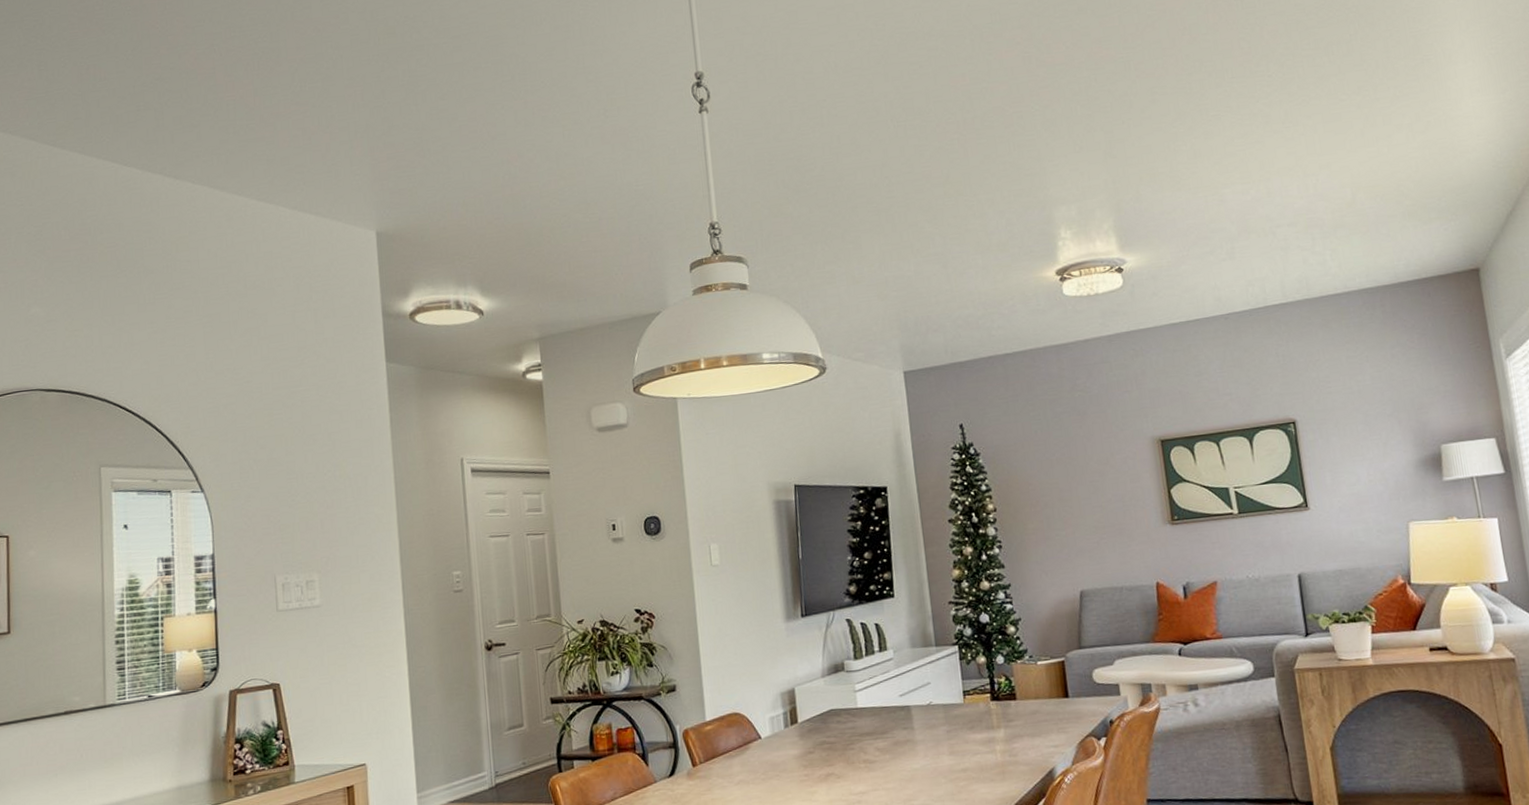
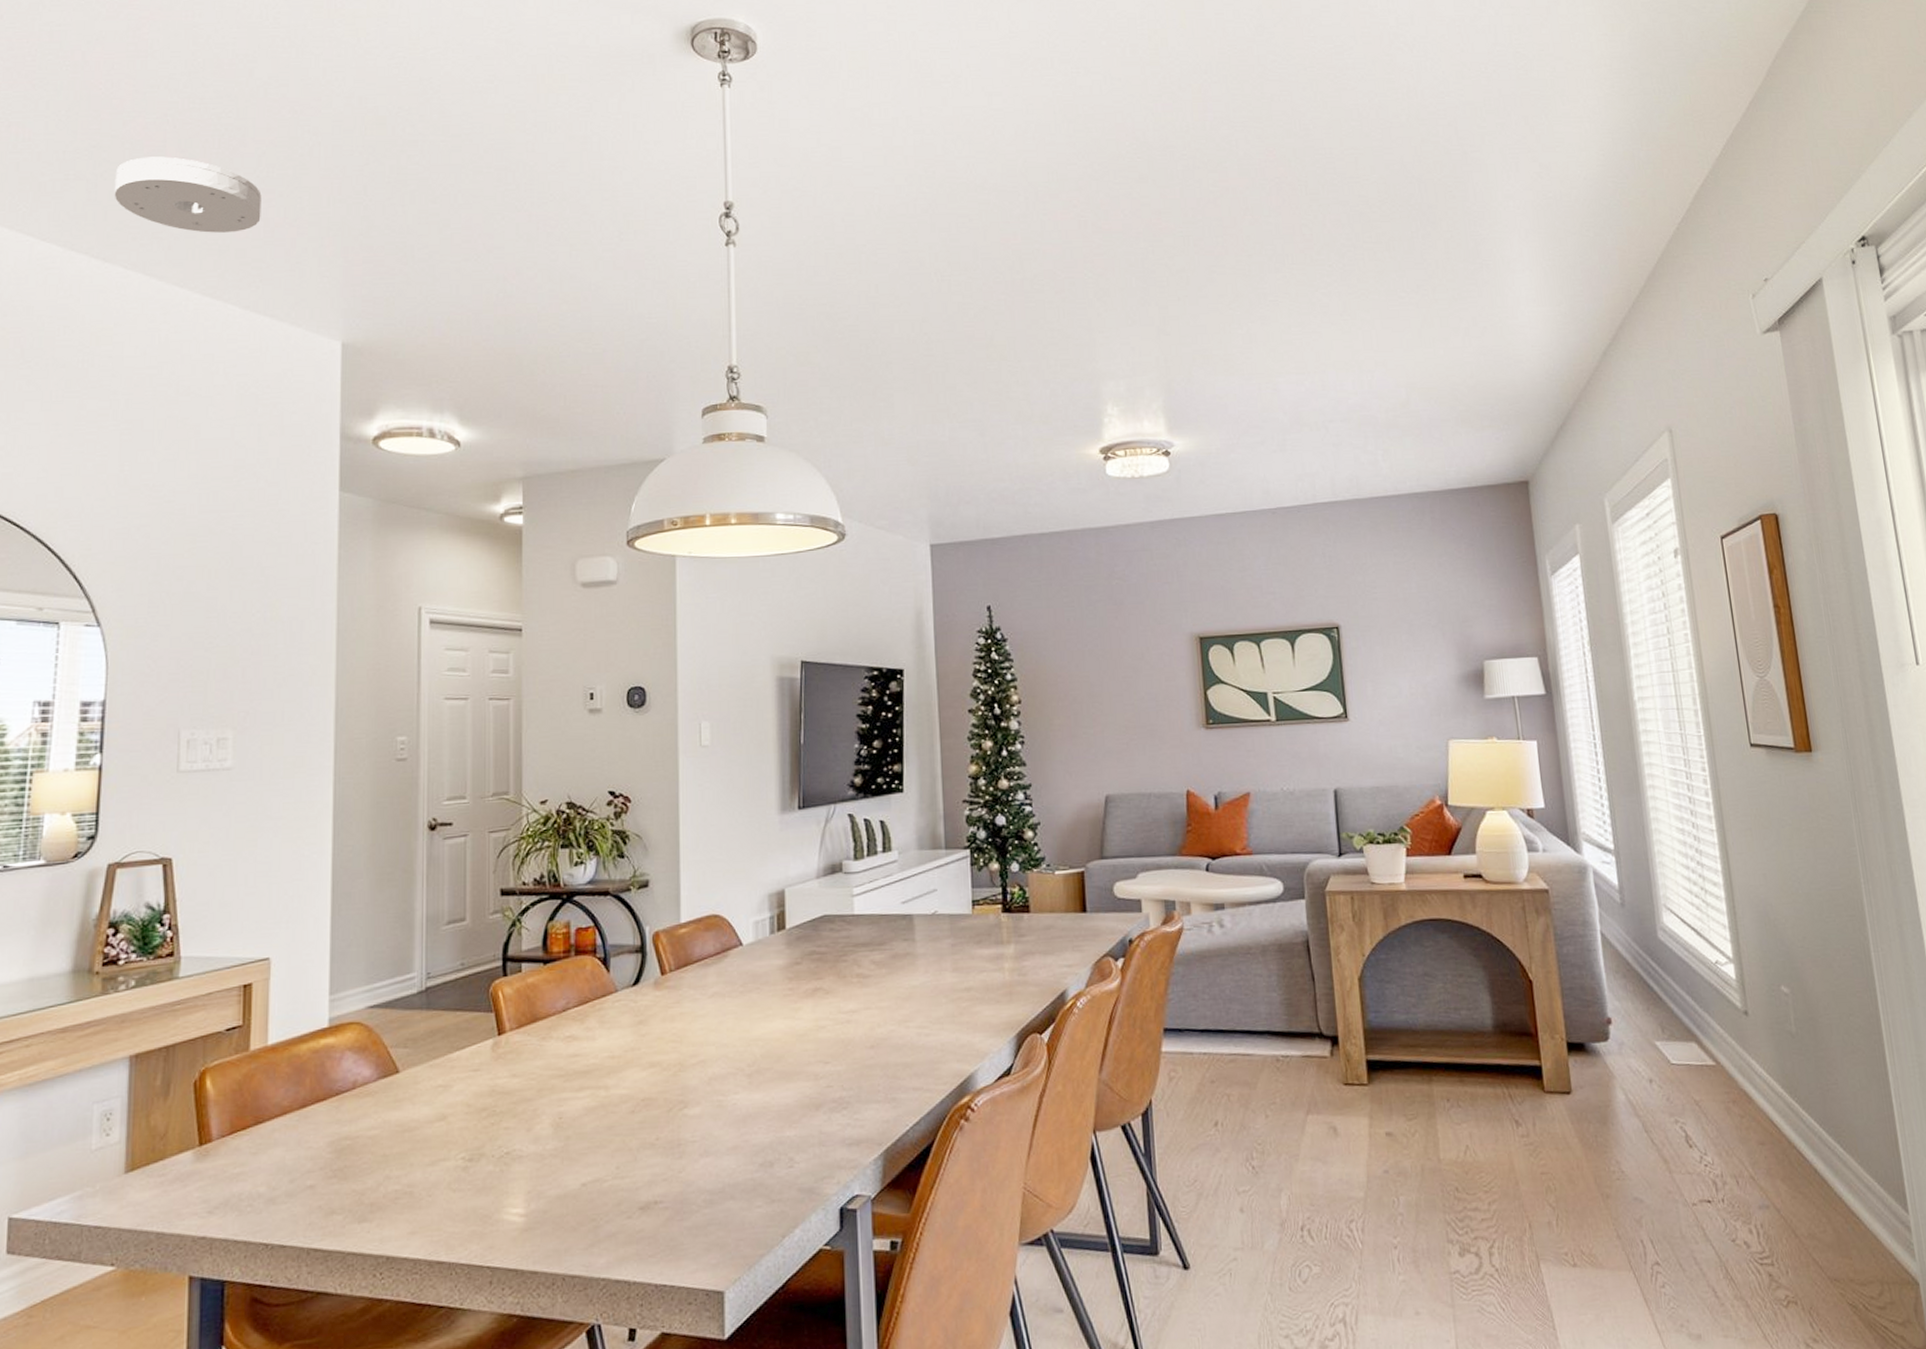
smoke detector: none [176,81,299,146] -> present [114,156,262,233]

